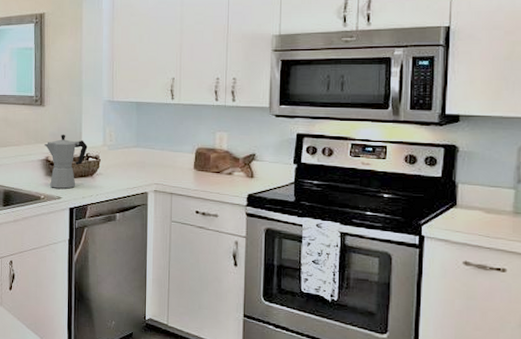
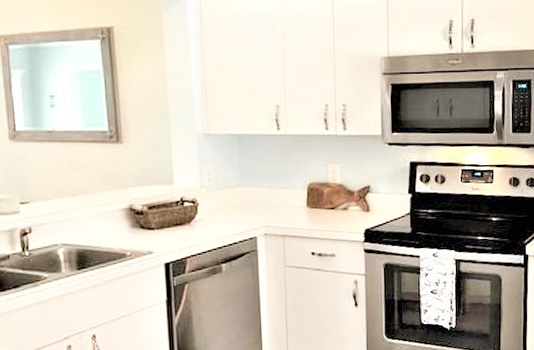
moka pot: present [44,134,88,189] -> none [126,176,182,242]

